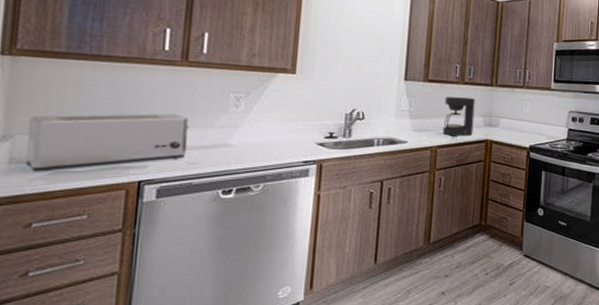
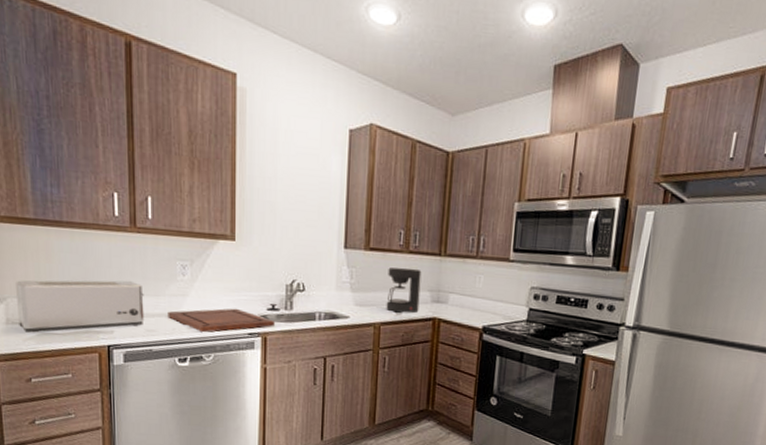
cutting board: none [214,137,332,163] -> present [168,308,275,333]

